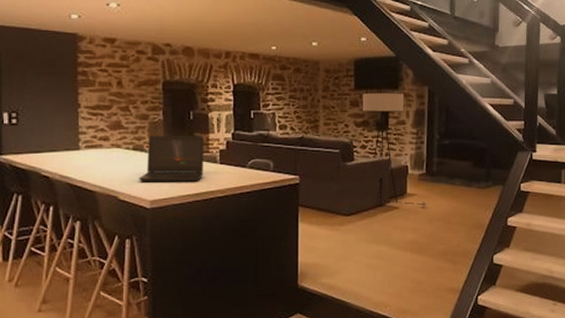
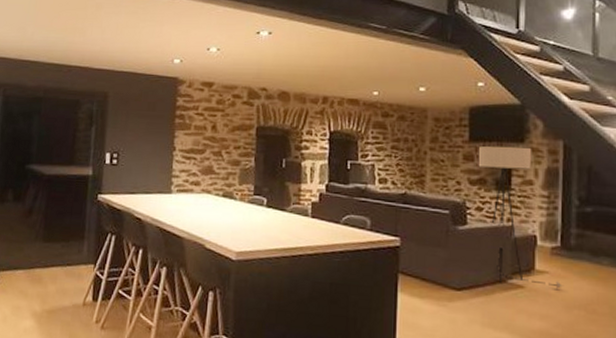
laptop computer: present [139,136,204,182] -> none [226,183,296,236]

